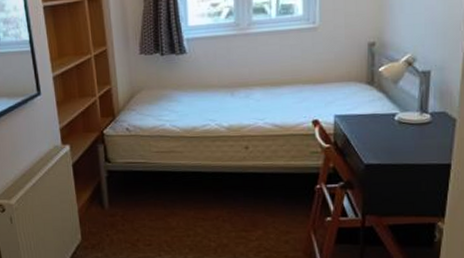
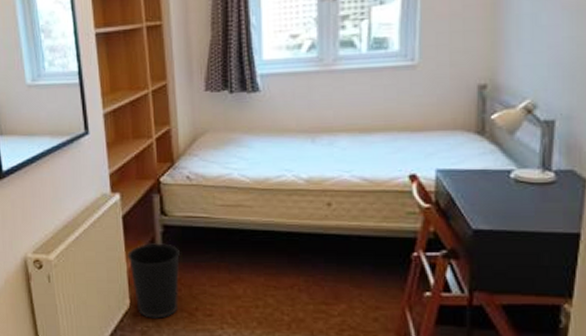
wastebasket: none [78,186,123,250] -> present [127,243,180,319]

